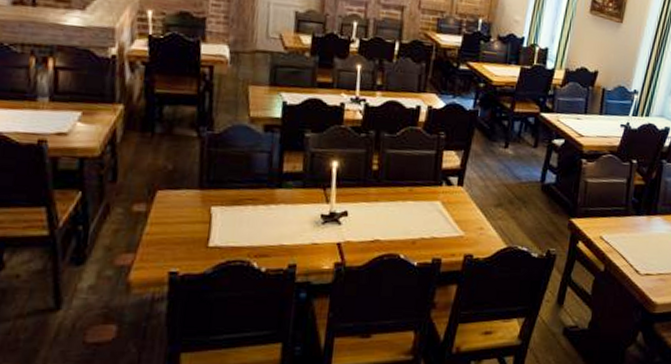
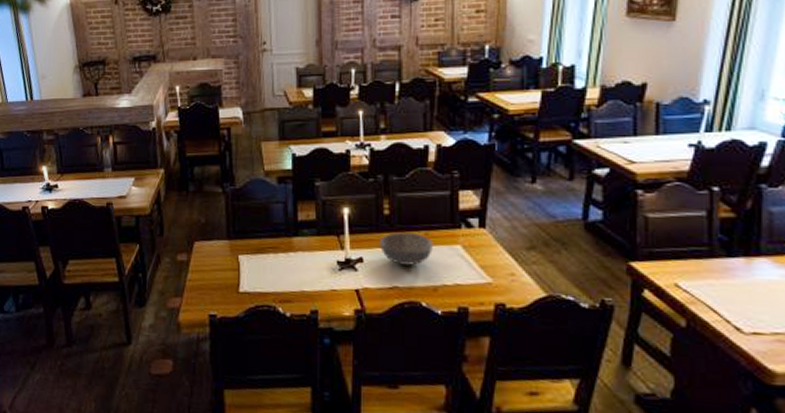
bowl: none [365,187,416,220] -> present [379,232,433,266]

